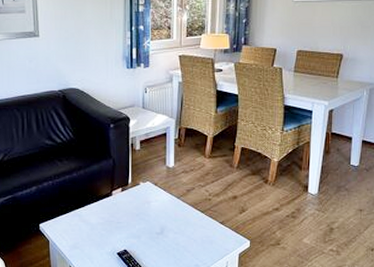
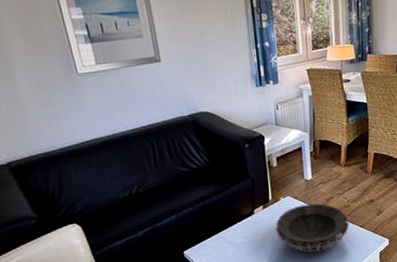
decorative bowl: none [131,192,209,243] -> present [275,203,349,252]

